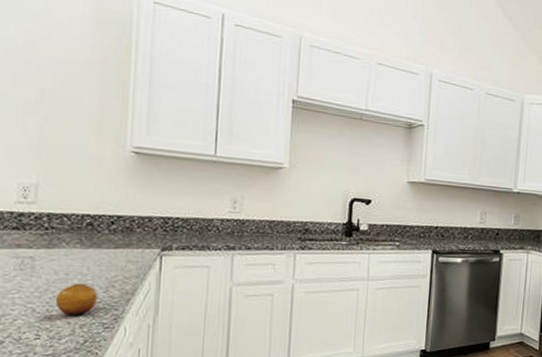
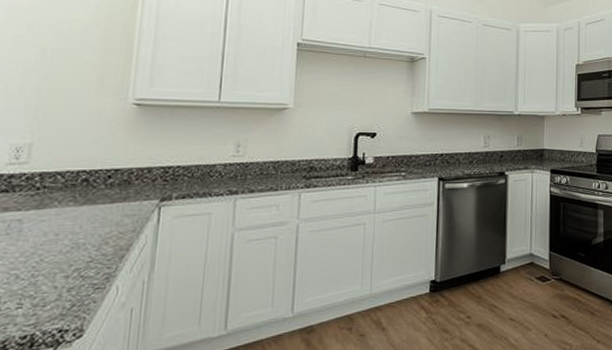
fruit: present [55,283,98,317] -> none [42,243,89,280]

